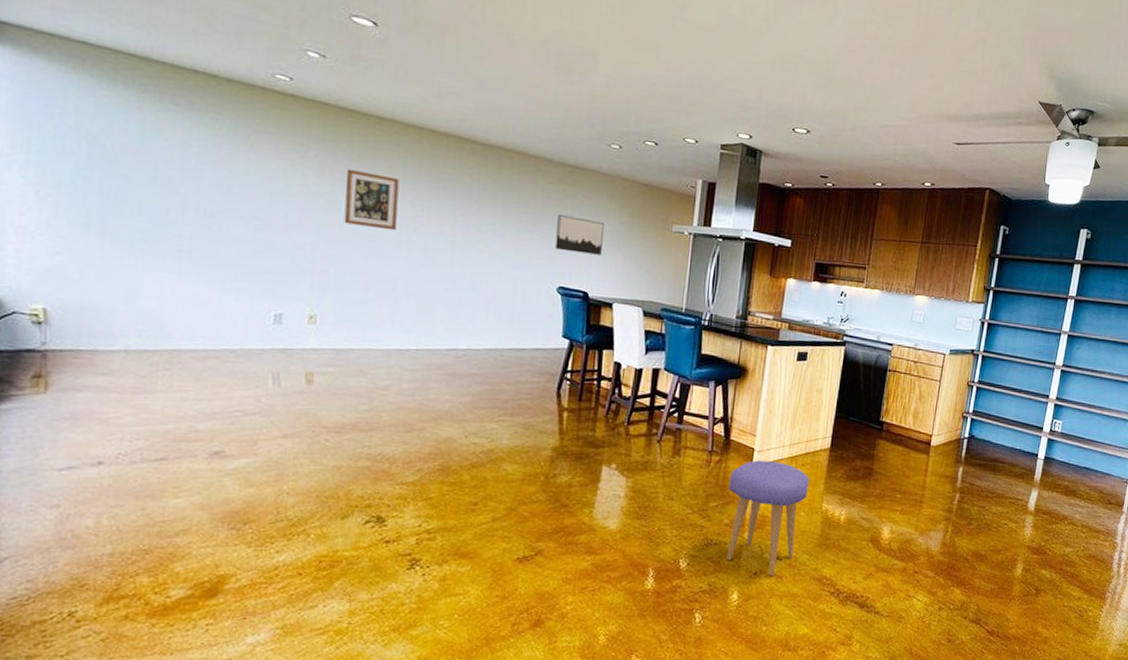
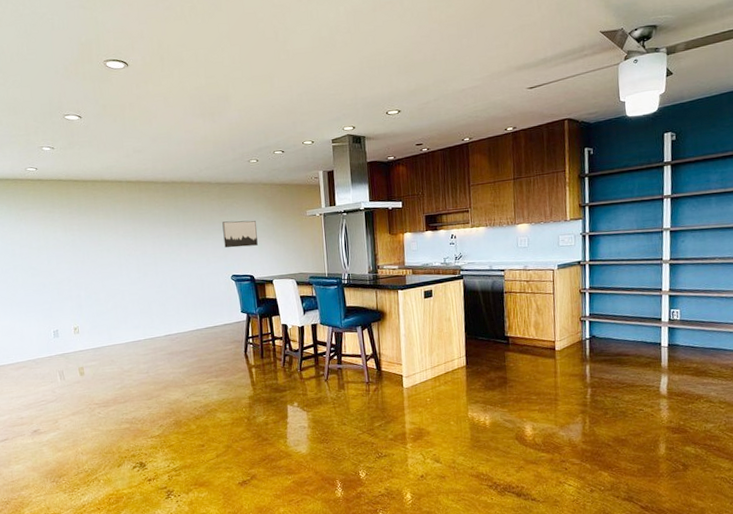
wall art: present [344,169,400,231] -> none [79,220,117,260]
stool: present [726,460,810,576] -> none [386,383,454,477]

